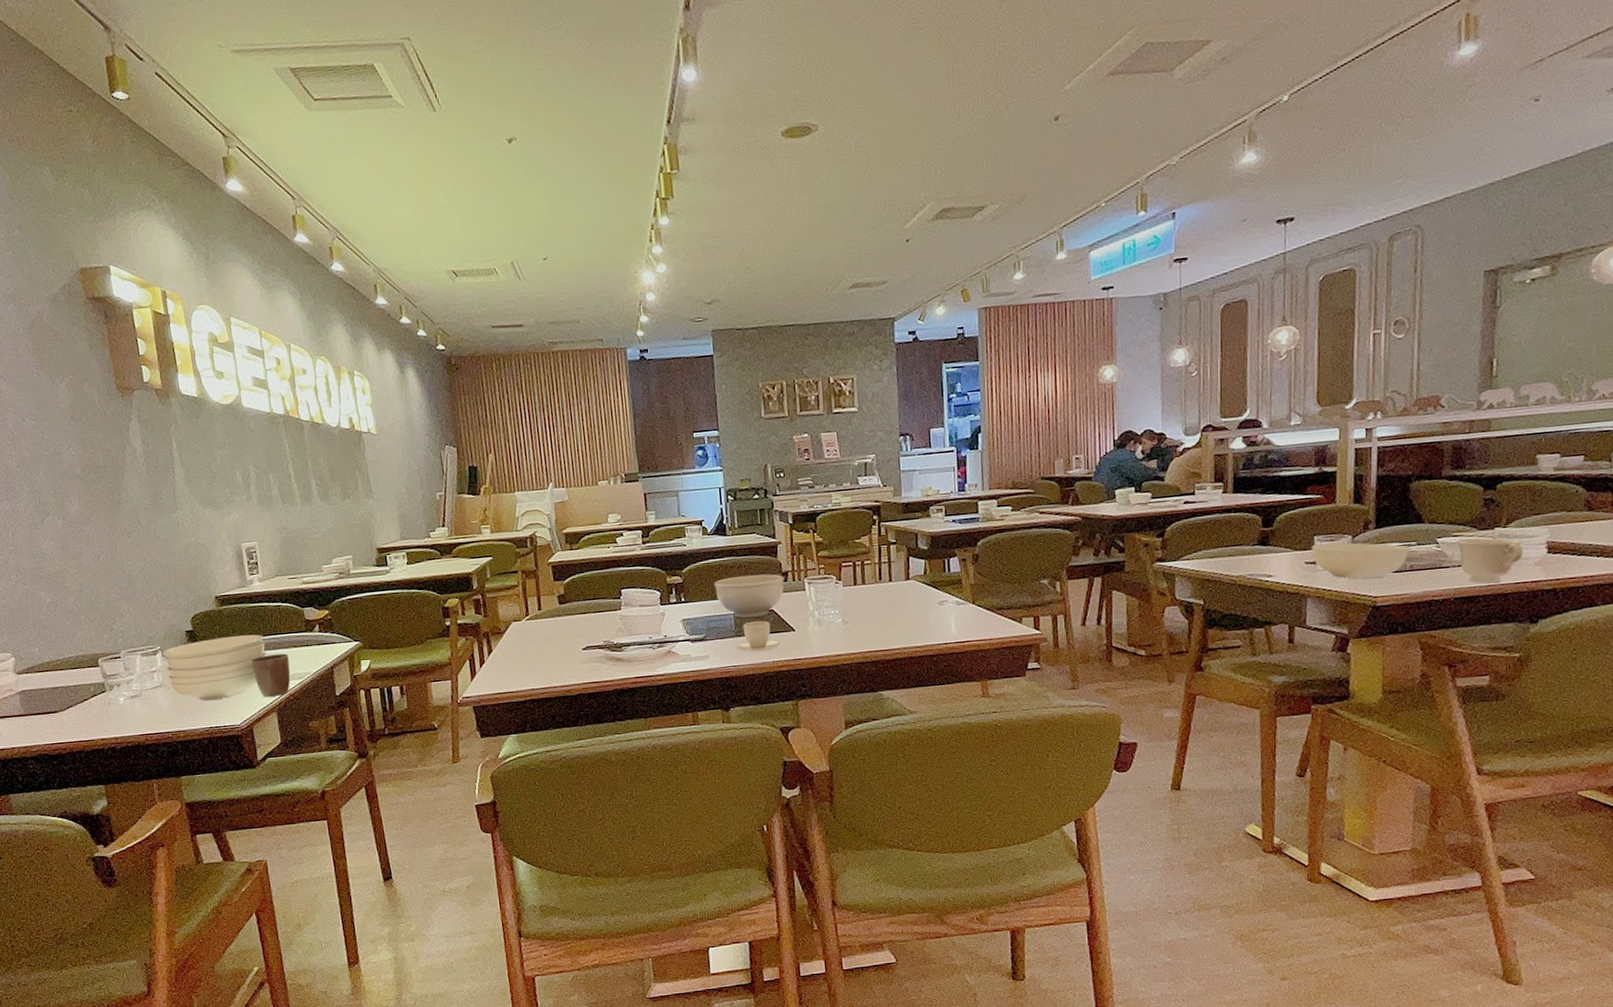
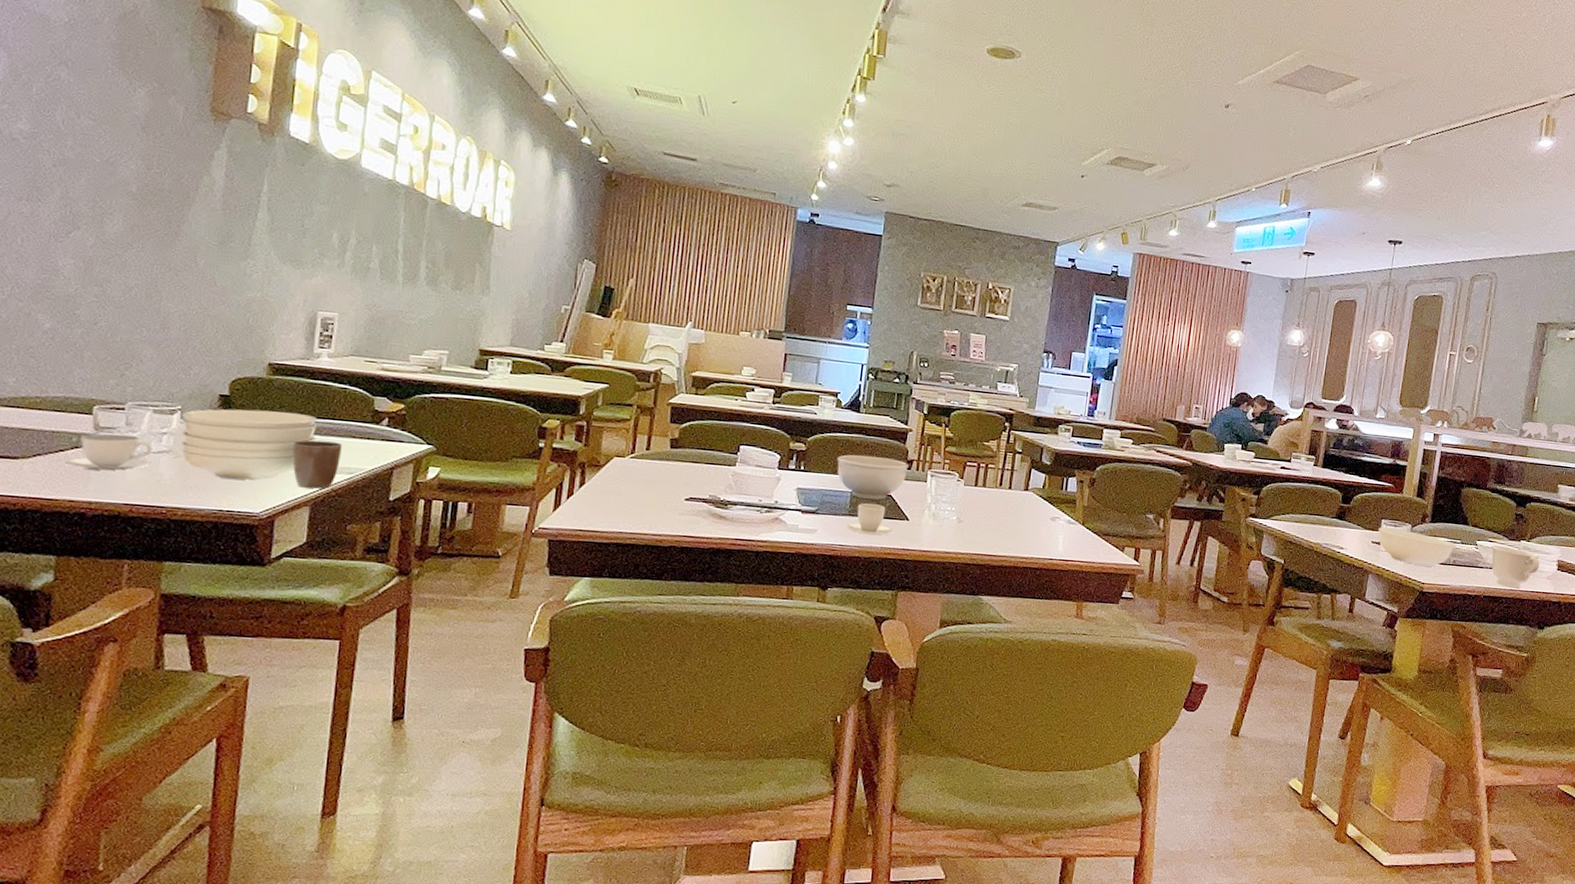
teacup: none [89,677,151,712] -> present [63,433,153,471]

